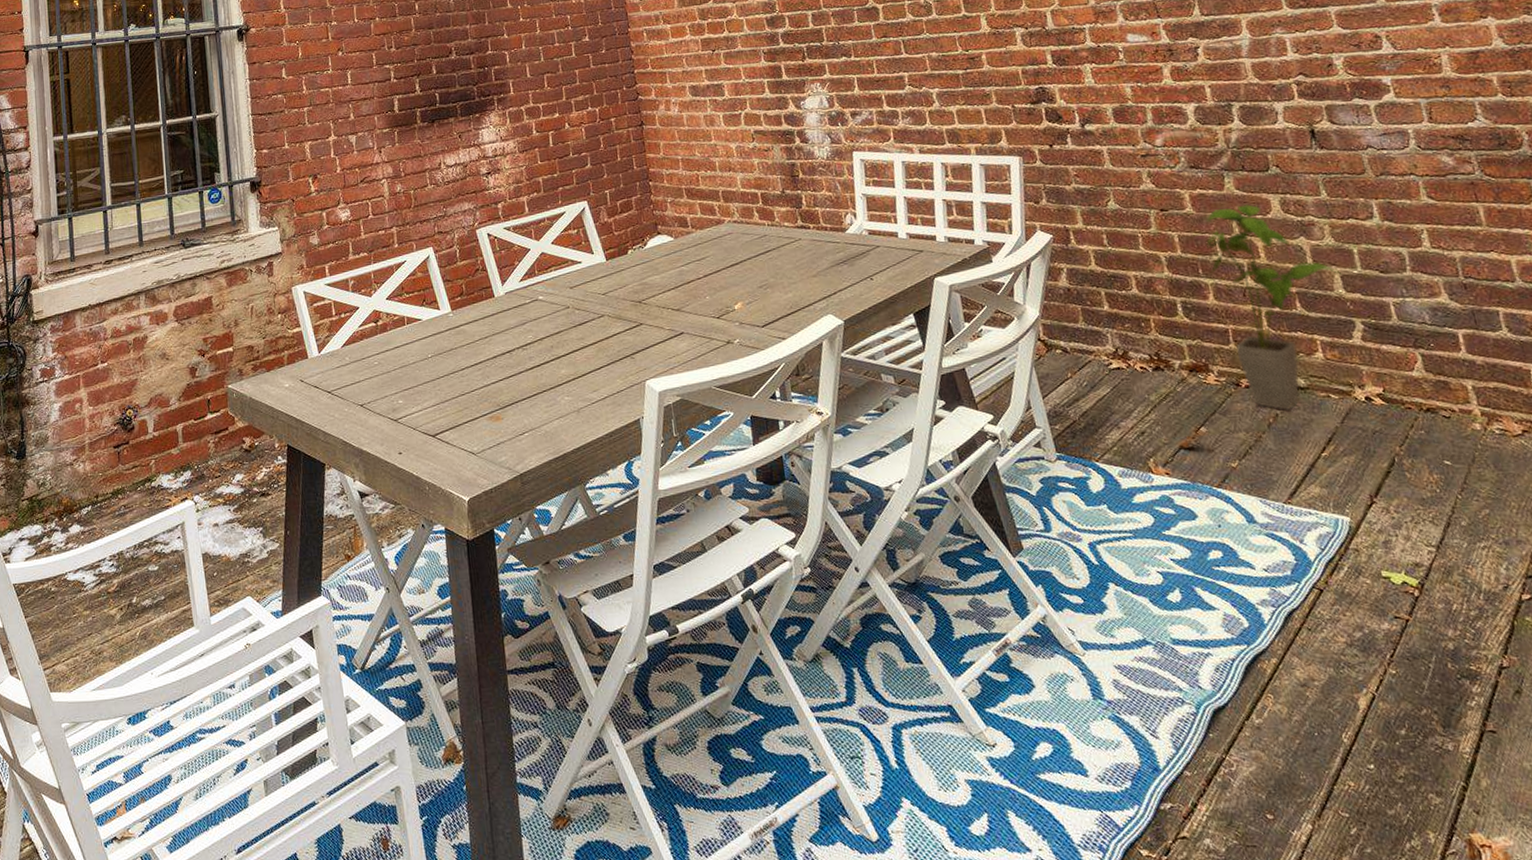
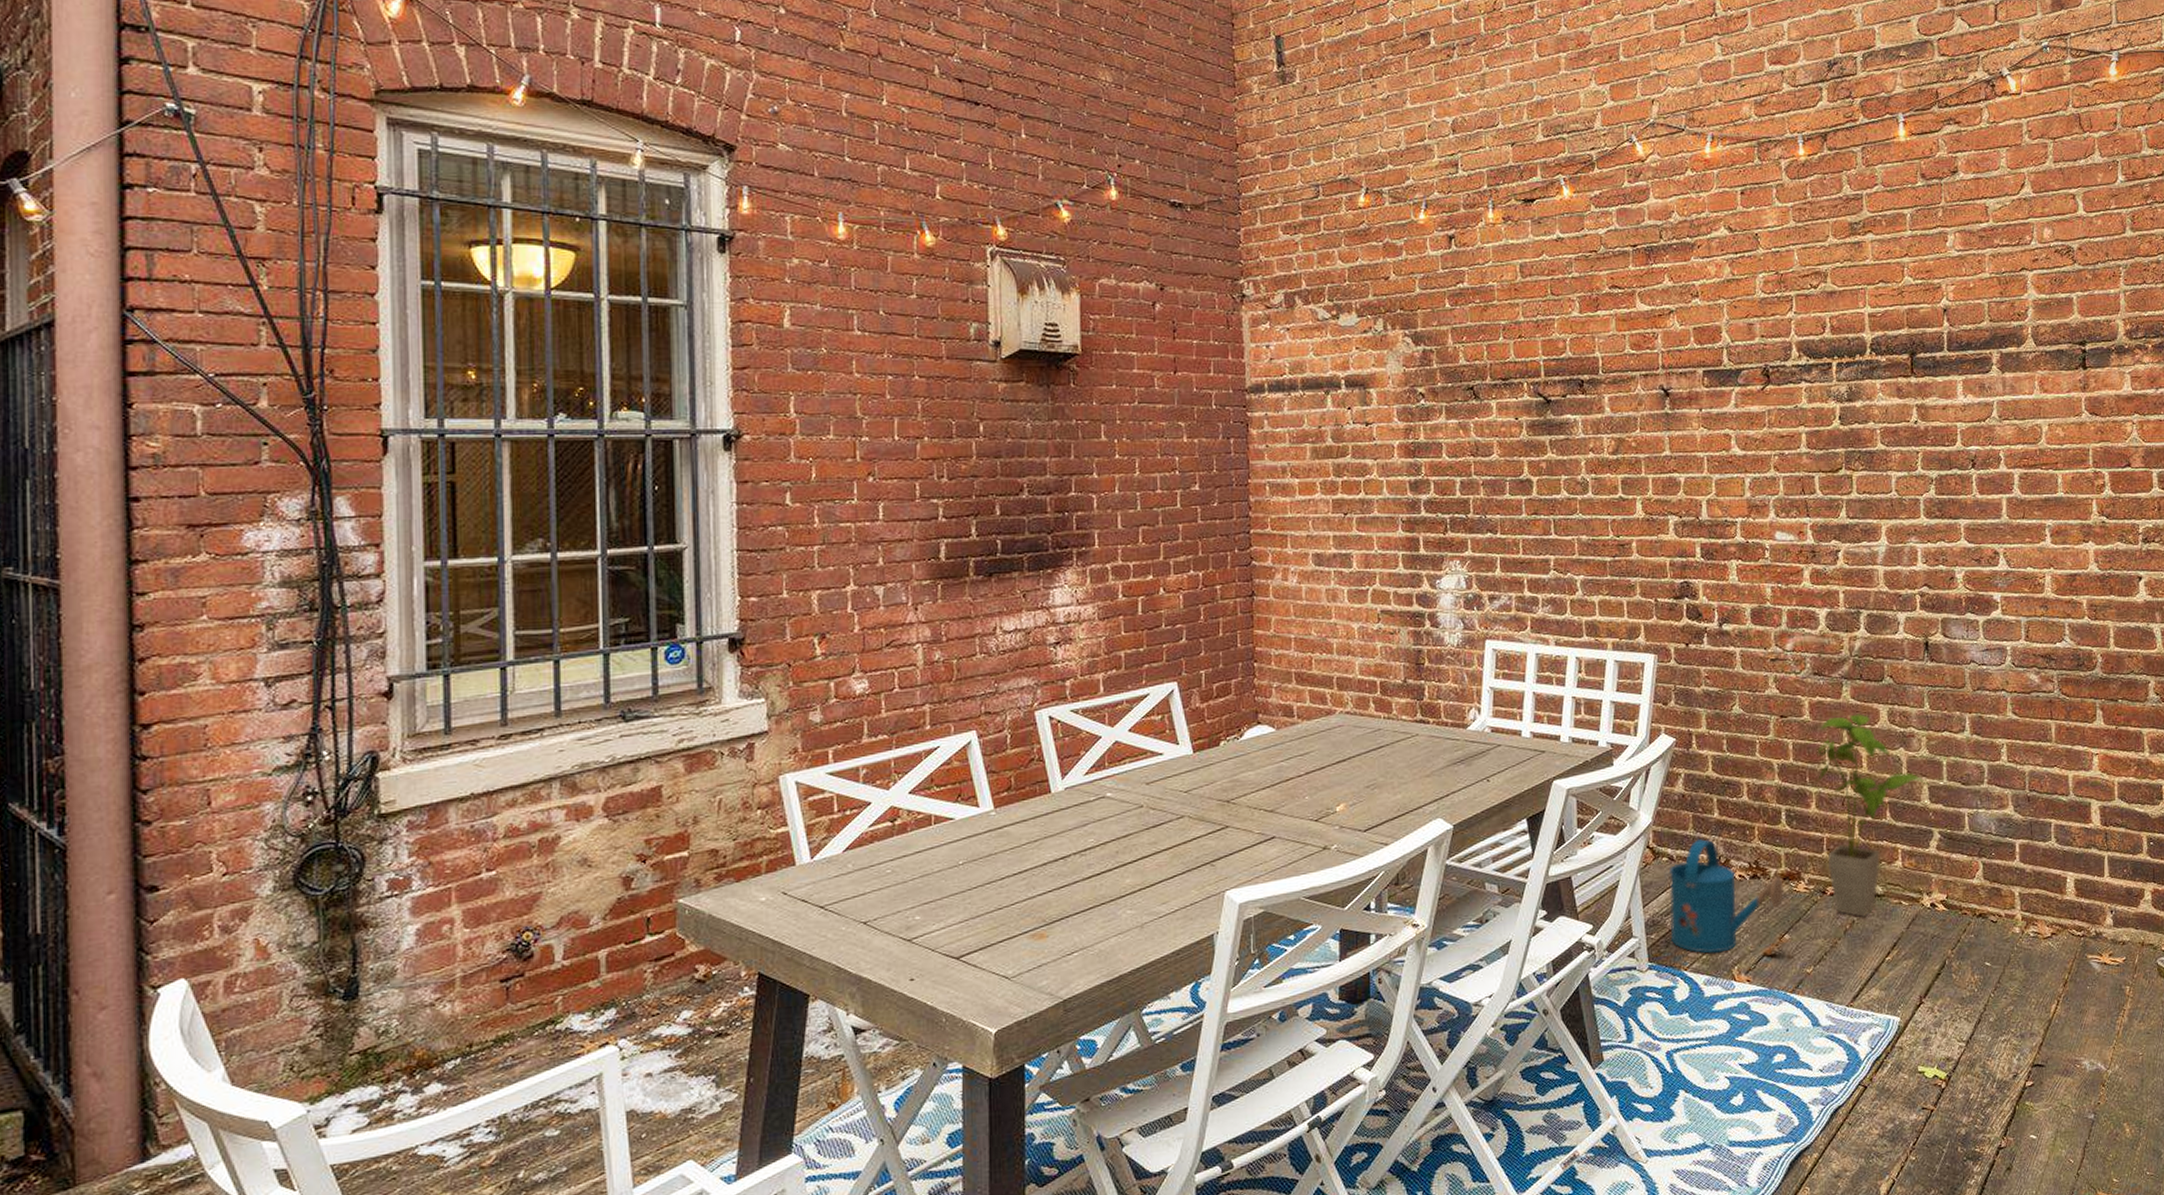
watering can: none [1065,330,1193,446] -> present [1670,838,1784,954]

